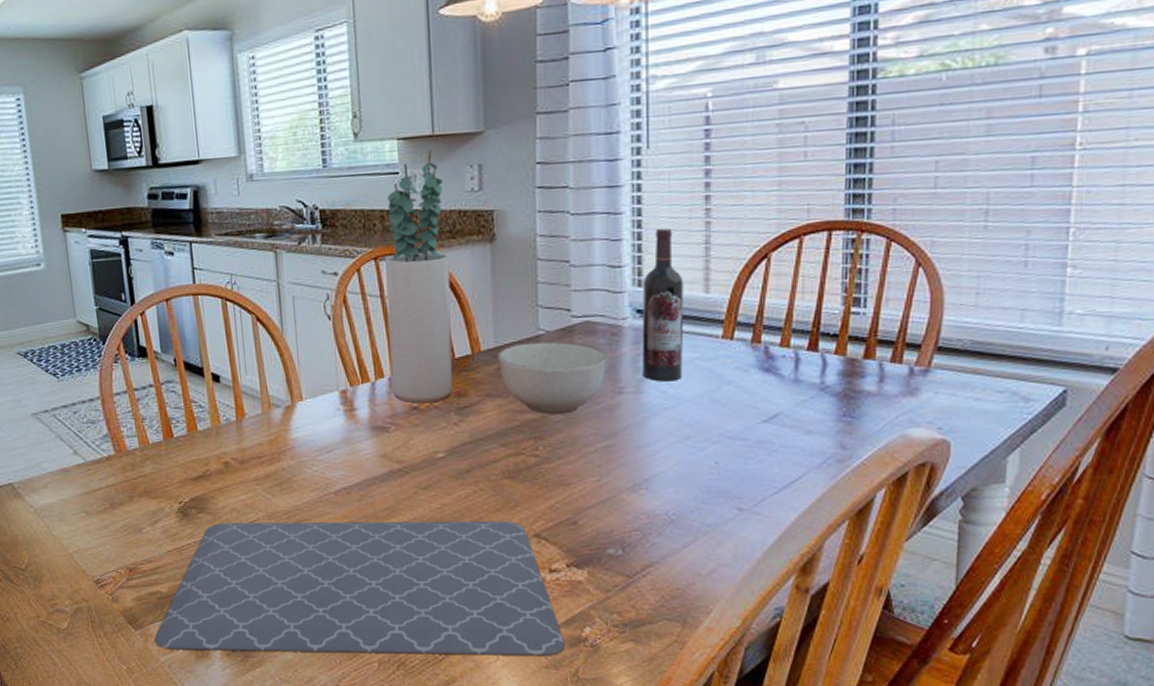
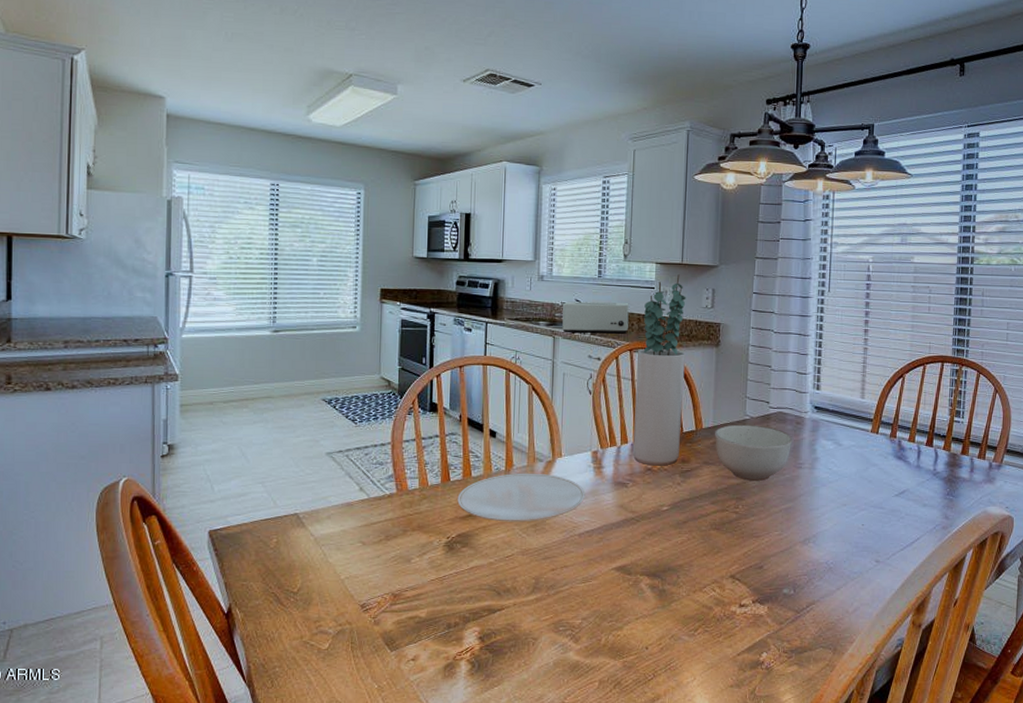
placemat: present [155,521,565,657] -> none [408,556,747,677]
plate: none [184,421,338,482] -> present [457,473,585,522]
toaster: none [281,196,371,245] -> present [562,301,631,334]
wine bottle: present [642,227,684,382] -> none [816,349,848,461]

